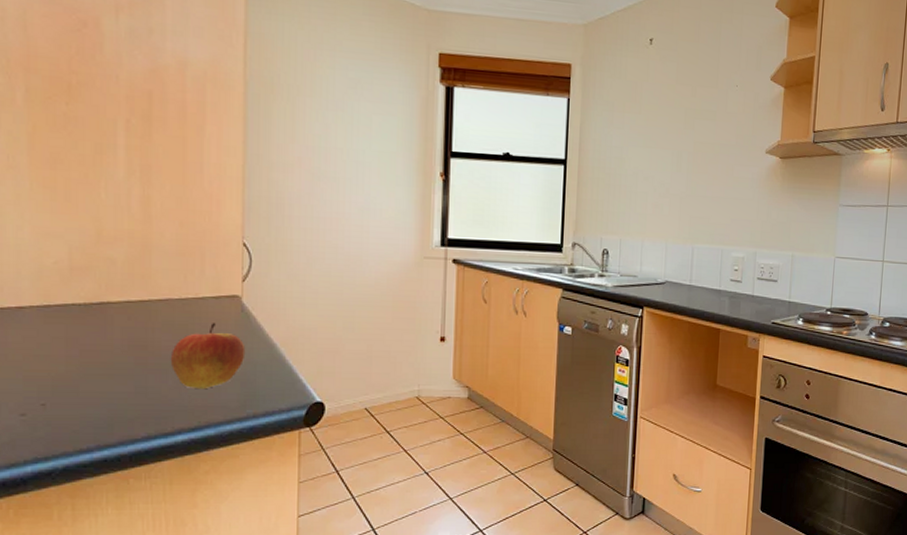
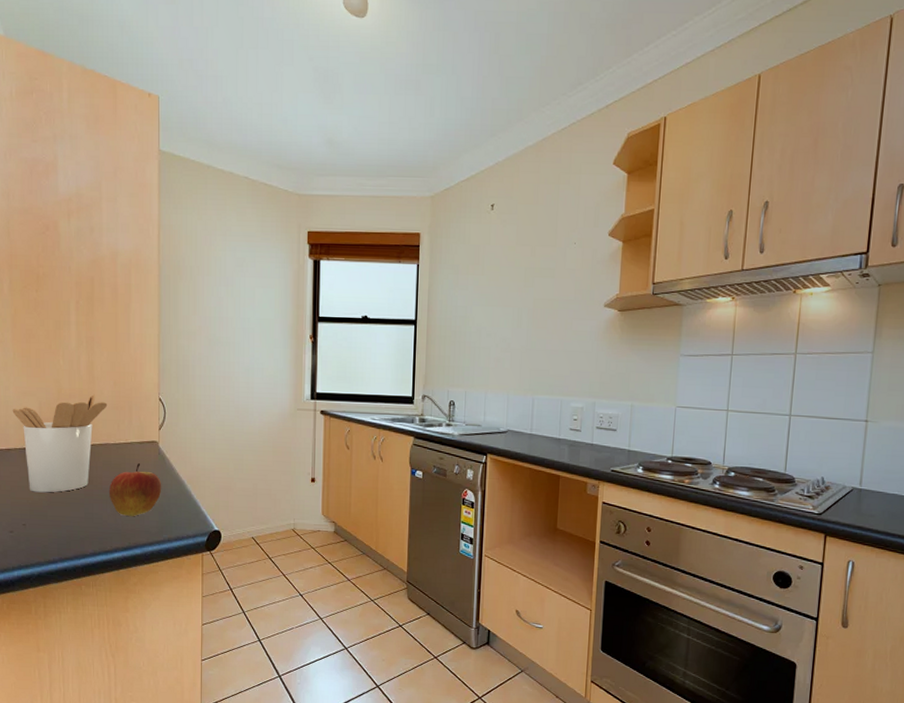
utensil holder: none [27,236,170,363] -> present [12,393,108,493]

